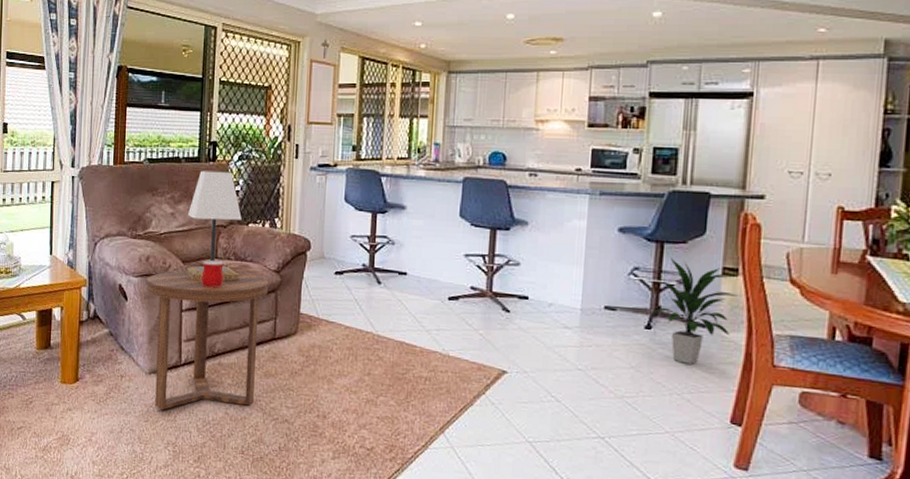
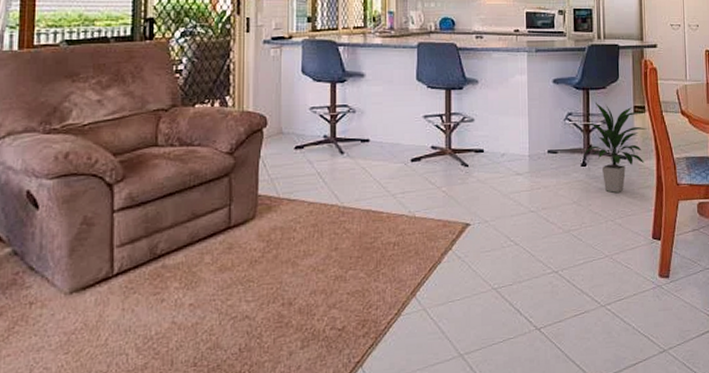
side table: present [146,270,269,410] -> none [65,159,221,335]
lamp: present [186,171,242,281] -> none [118,50,187,175]
mug: present [201,260,224,288] -> none [138,149,167,180]

